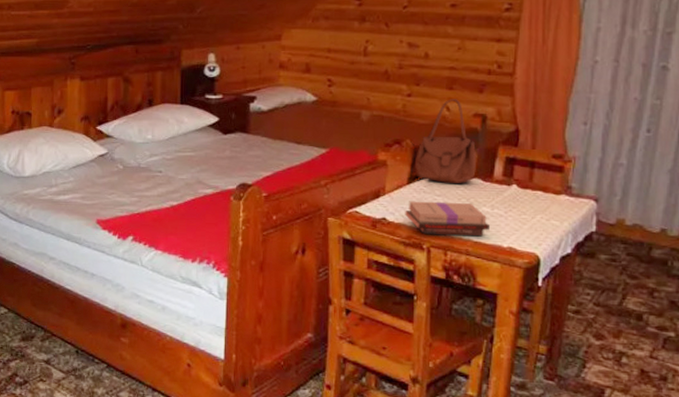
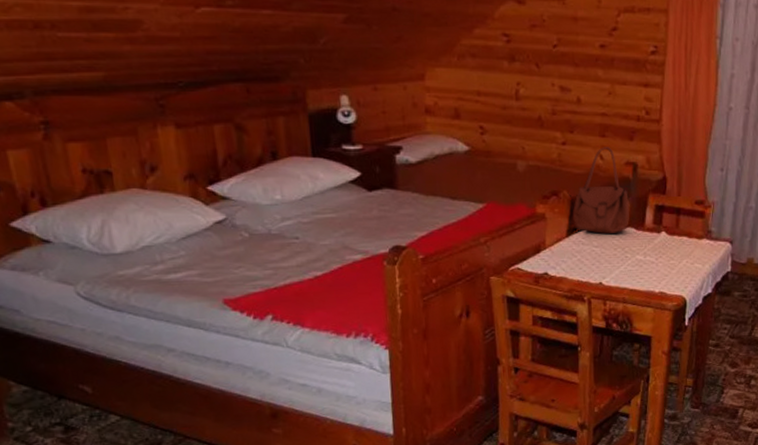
books: present [405,201,491,237] -> none [566,252,644,286]

